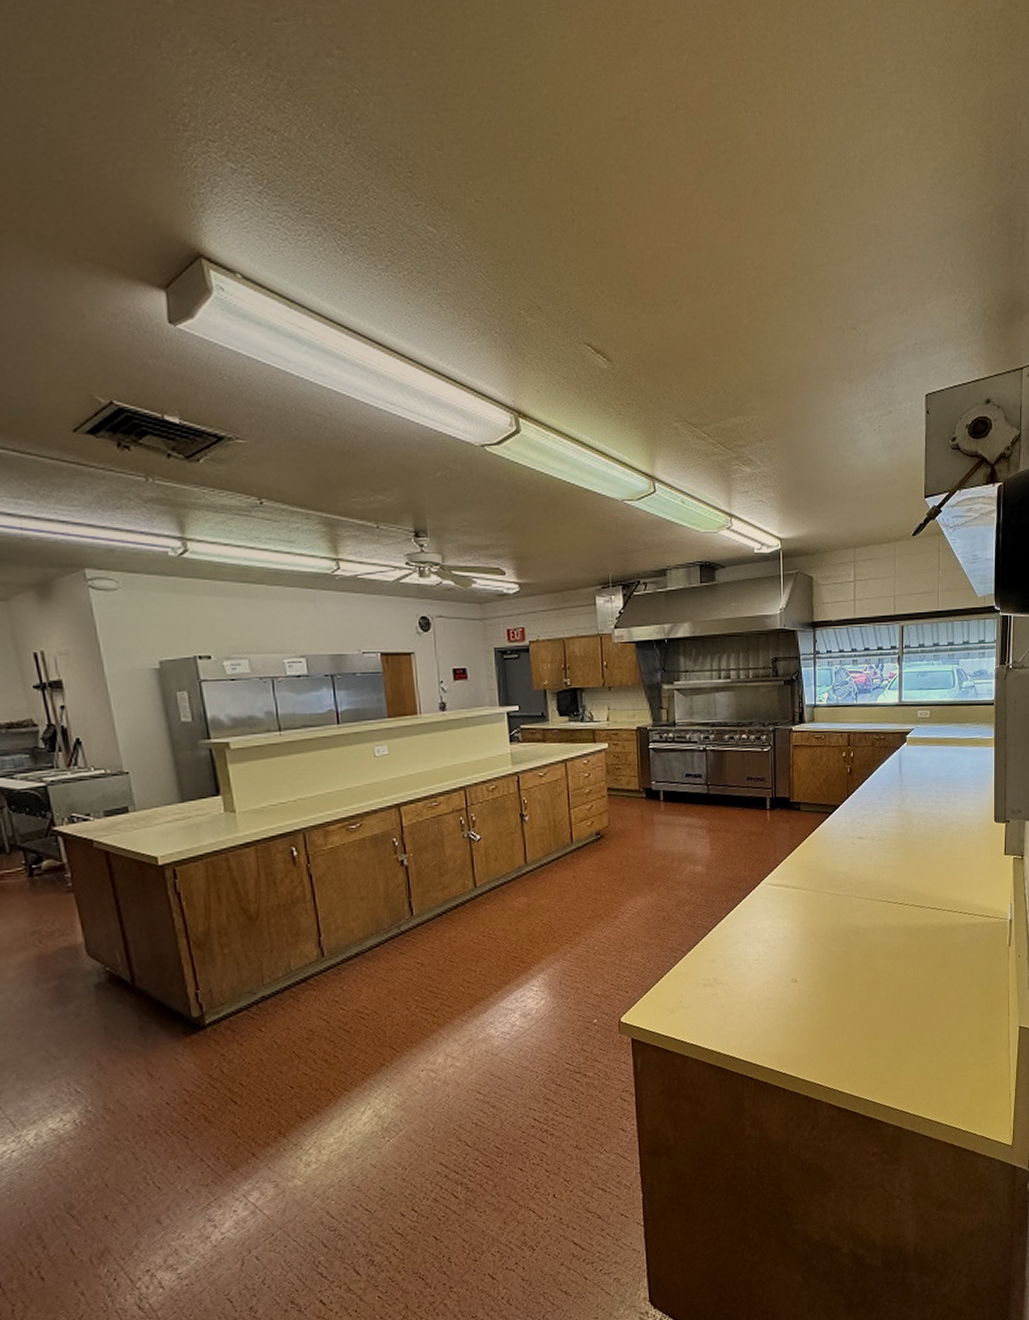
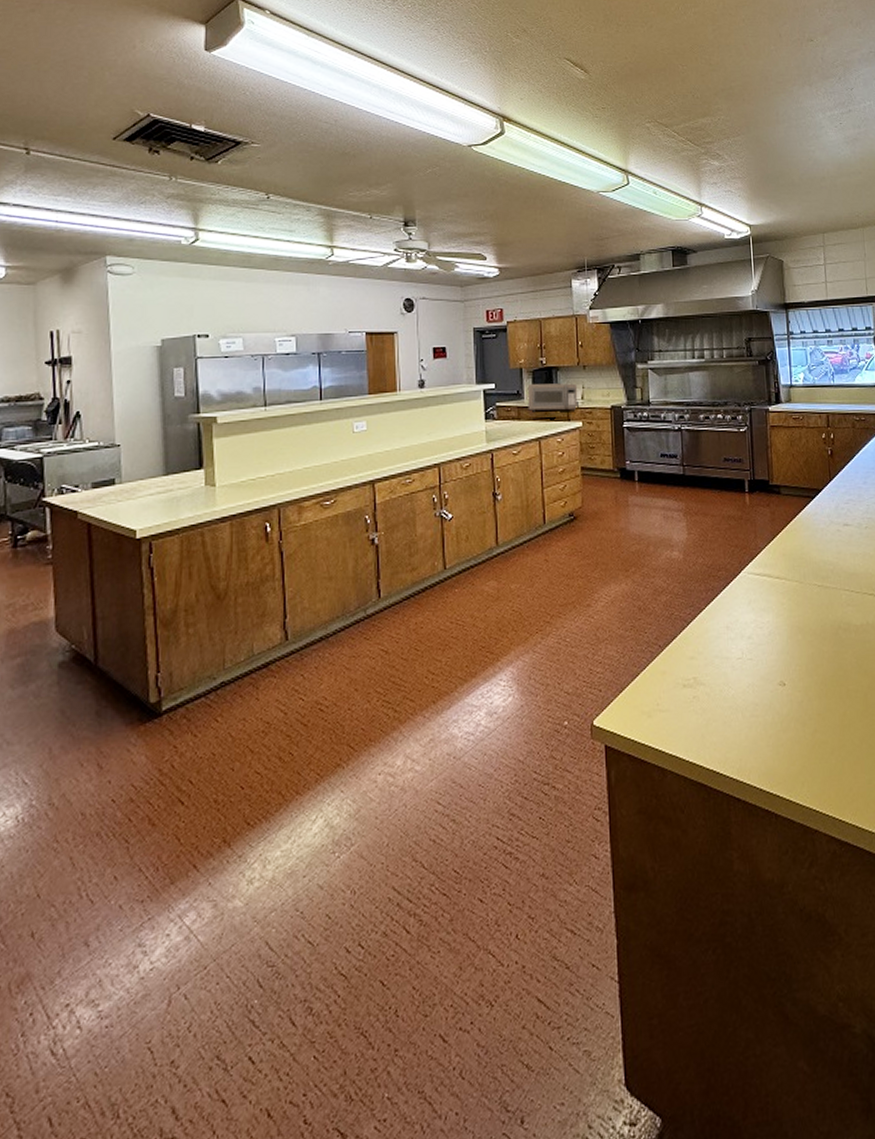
microwave: none [552,704,603,734] -> present [527,383,577,412]

